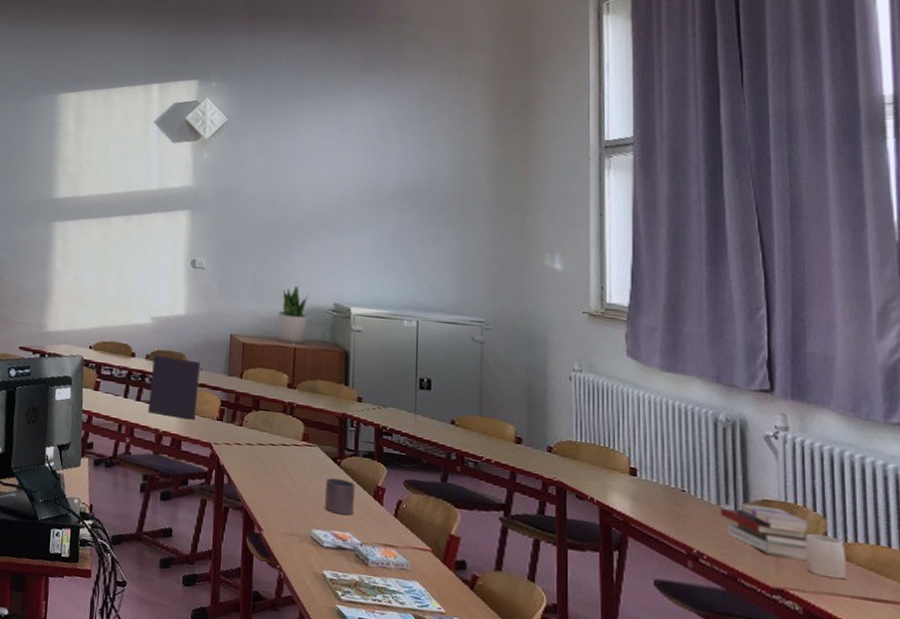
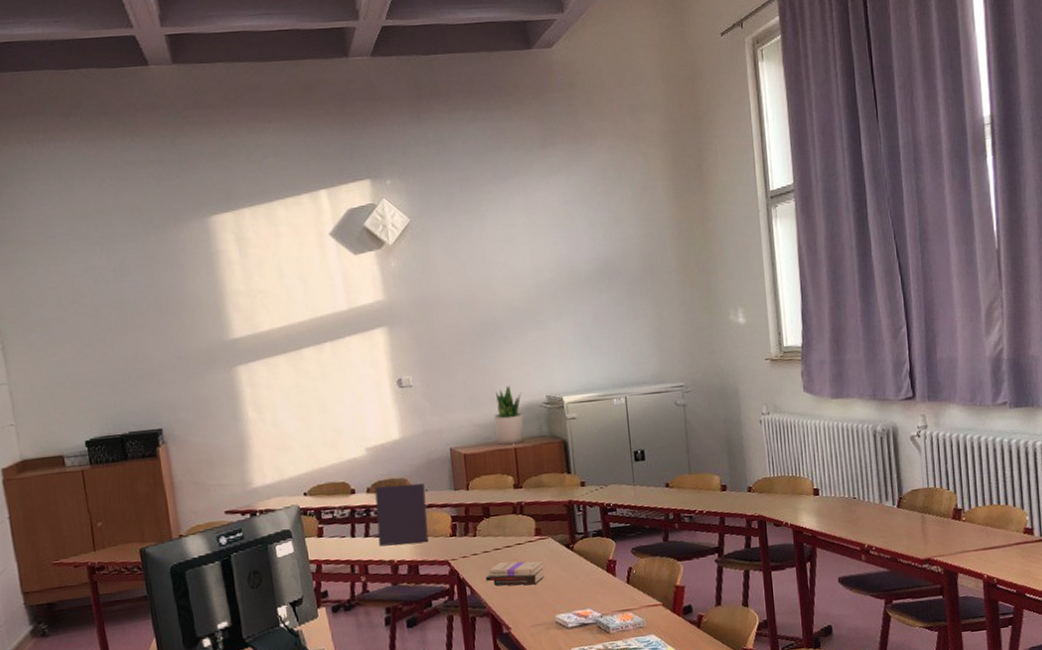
books: none [244,459,307,491] -> present [485,561,545,586]
mug: present [324,478,356,516] -> none [562,562,592,596]
books: present [720,502,808,562] -> none [882,494,945,534]
mug: present [805,533,847,580] -> none [942,506,972,541]

